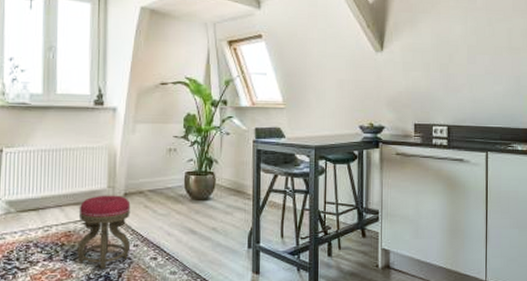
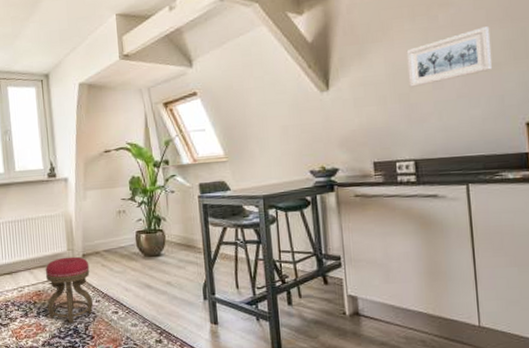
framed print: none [449,15,514,60] -> present [406,26,493,88]

